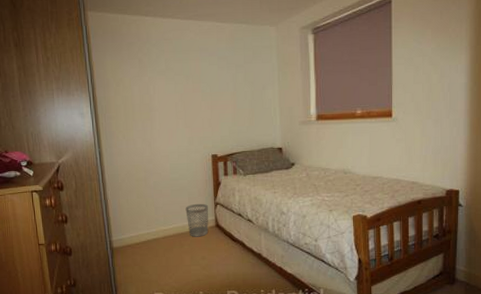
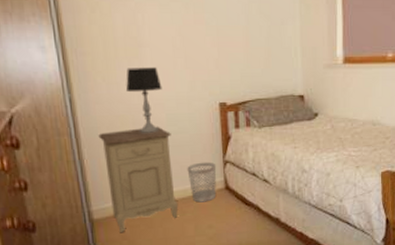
nightstand: none [119,173,178,260] -> present [98,126,179,233]
table lamp: none [140,127,167,180] -> present [126,67,162,134]

